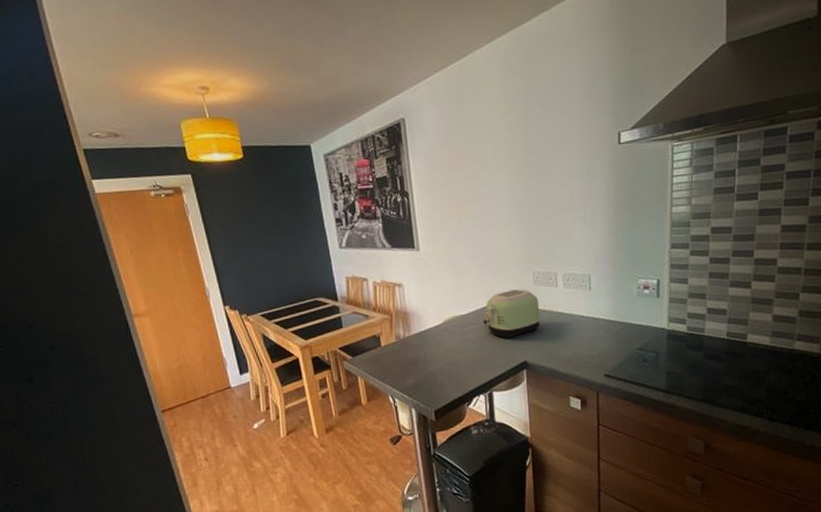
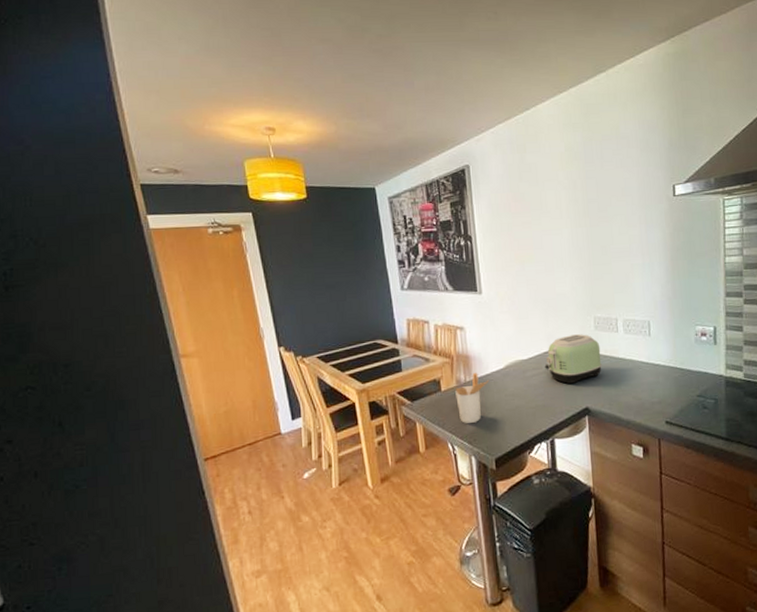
utensil holder: none [395,329,429,378] -> present [455,373,490,424]

